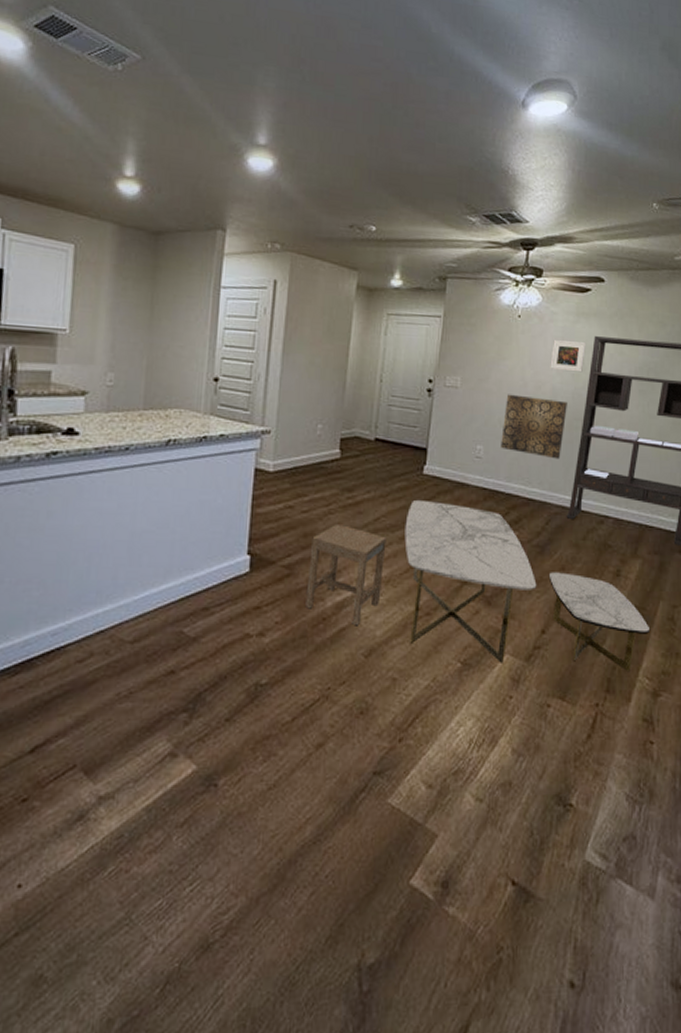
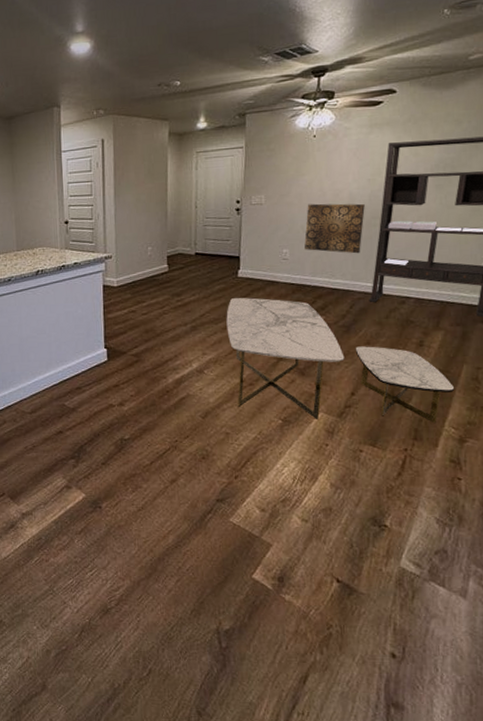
stool: present [305,523,386,626] -> none [152,321,212,396]
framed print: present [550,340,587,373] -> none [346,150,381,178]

